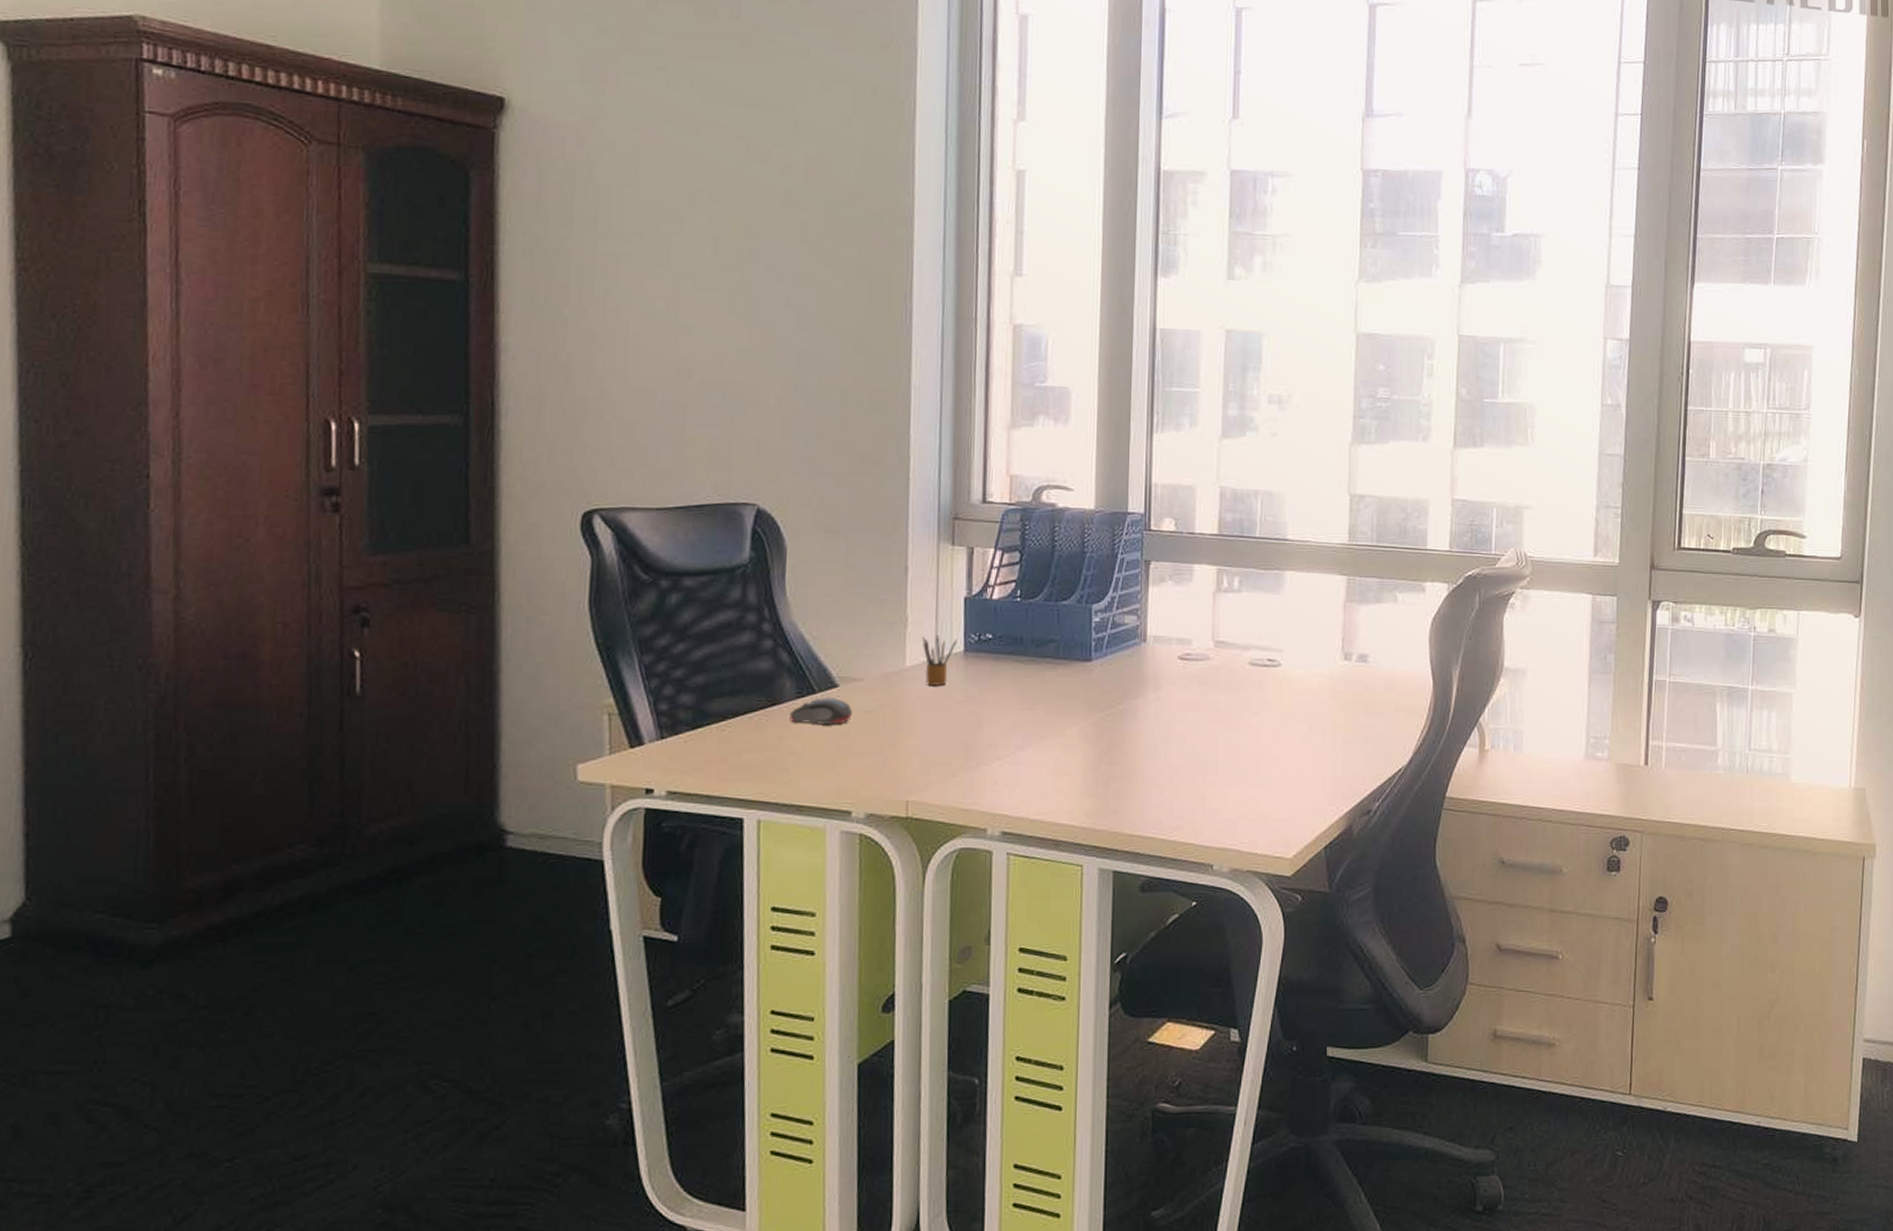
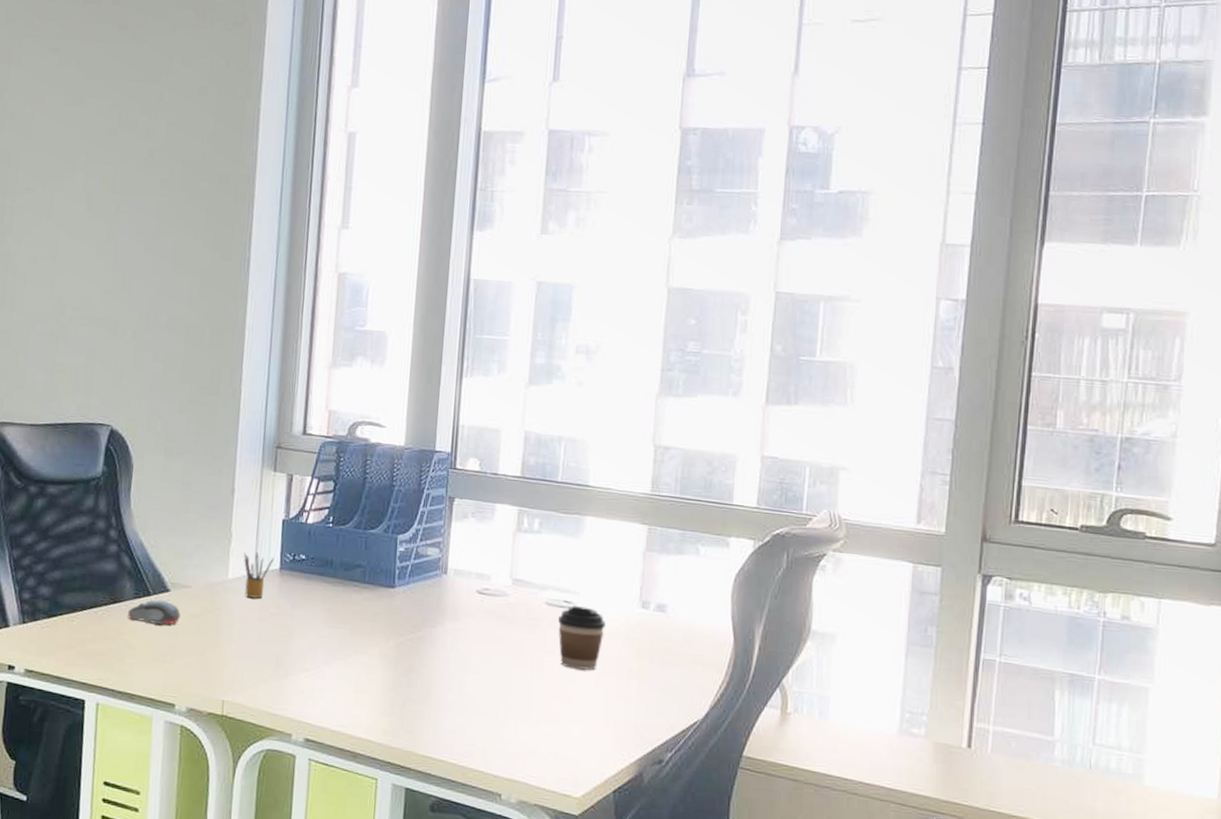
coffee cup: none [1262,664,1310,728] -> present [557,606,606,670]

